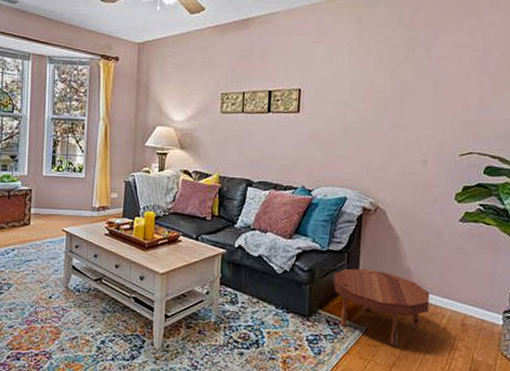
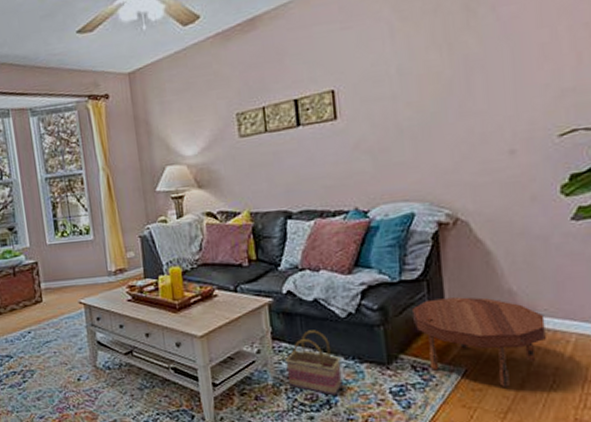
basket: none [227,280,272,337] -> present [285,330,343,396]

